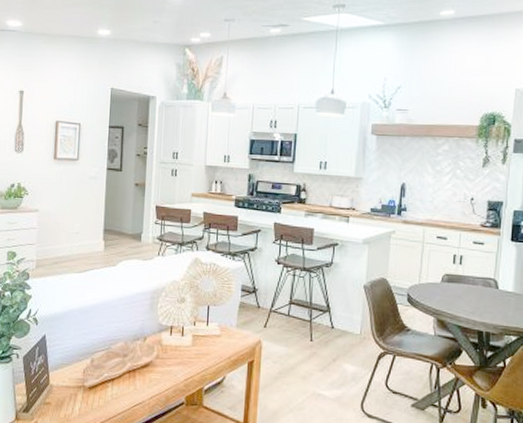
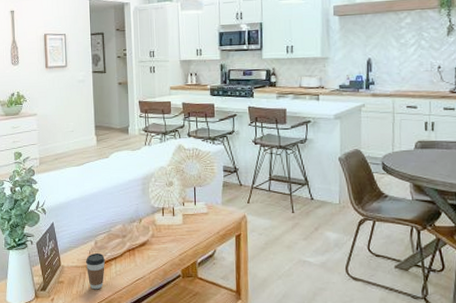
coffee cup: none [78,372,101,414] -> present [85,252,105,290]

